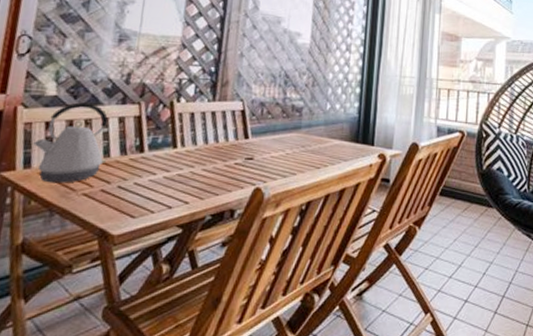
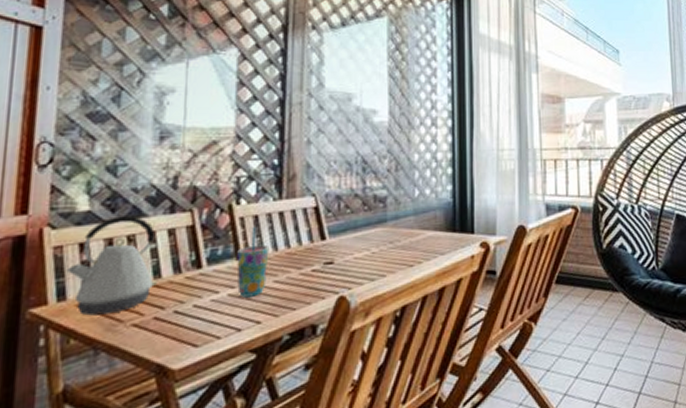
cup: none [171,121,201,181] -> present [236,226,269,298]

